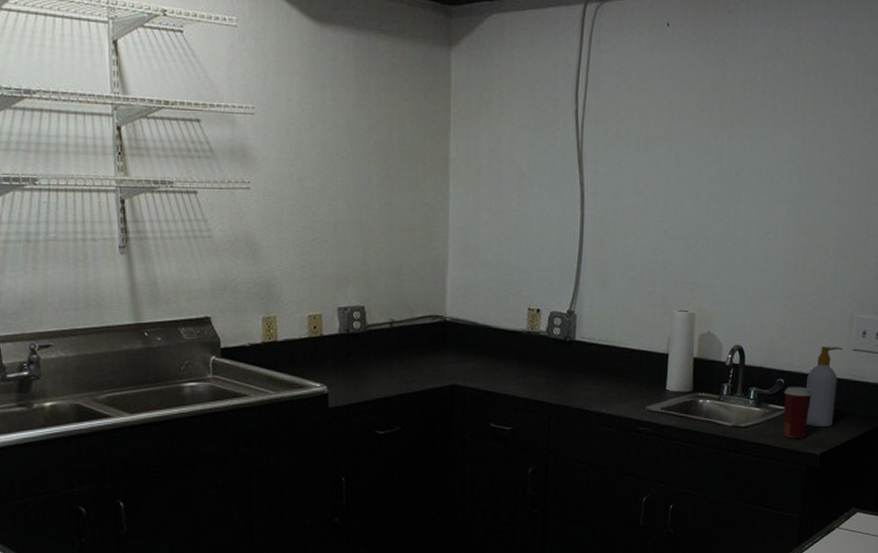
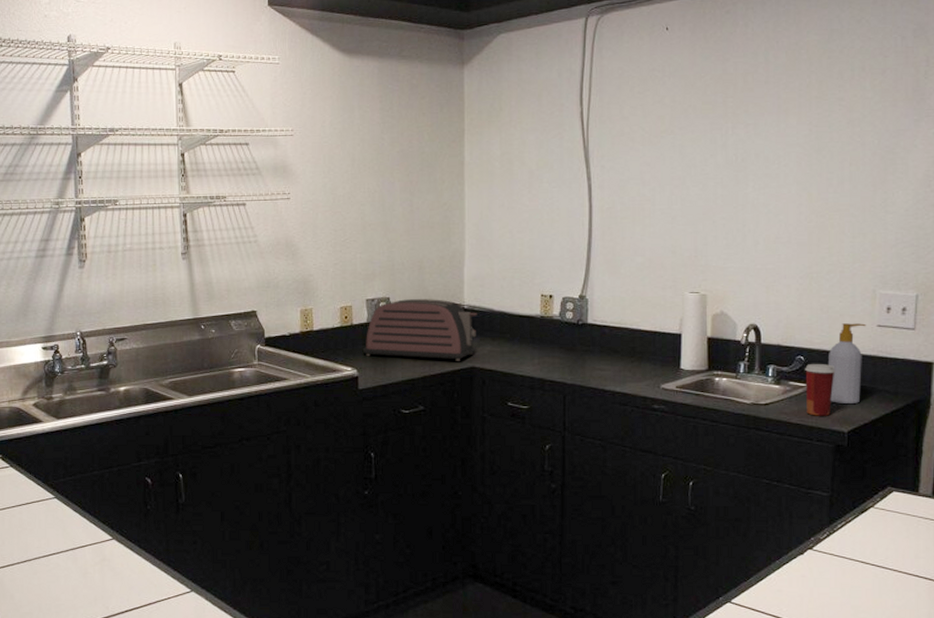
toaster: none [334,309,460,378] -> present [363,299,477,361]

